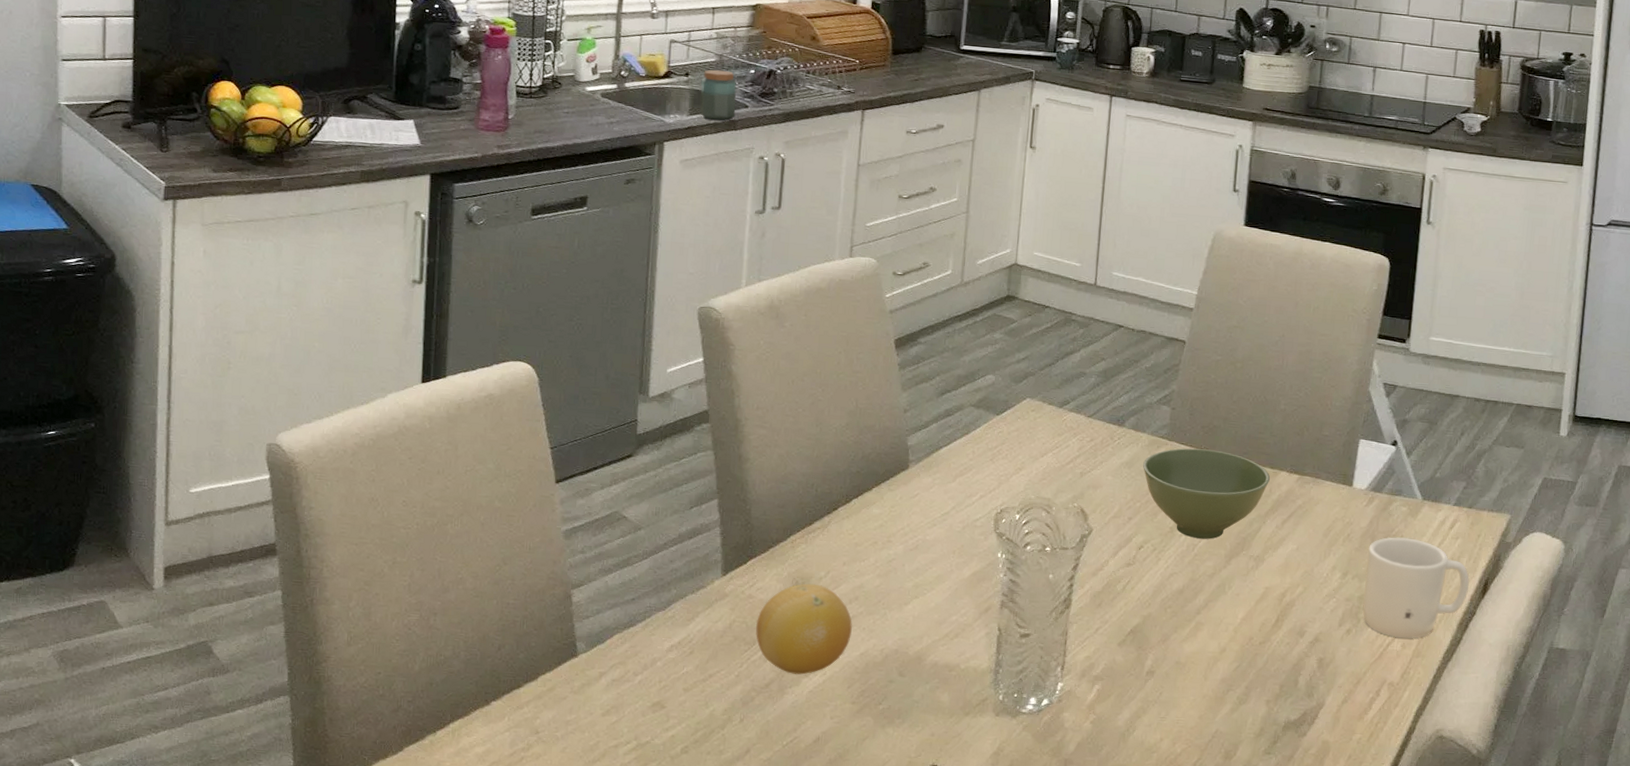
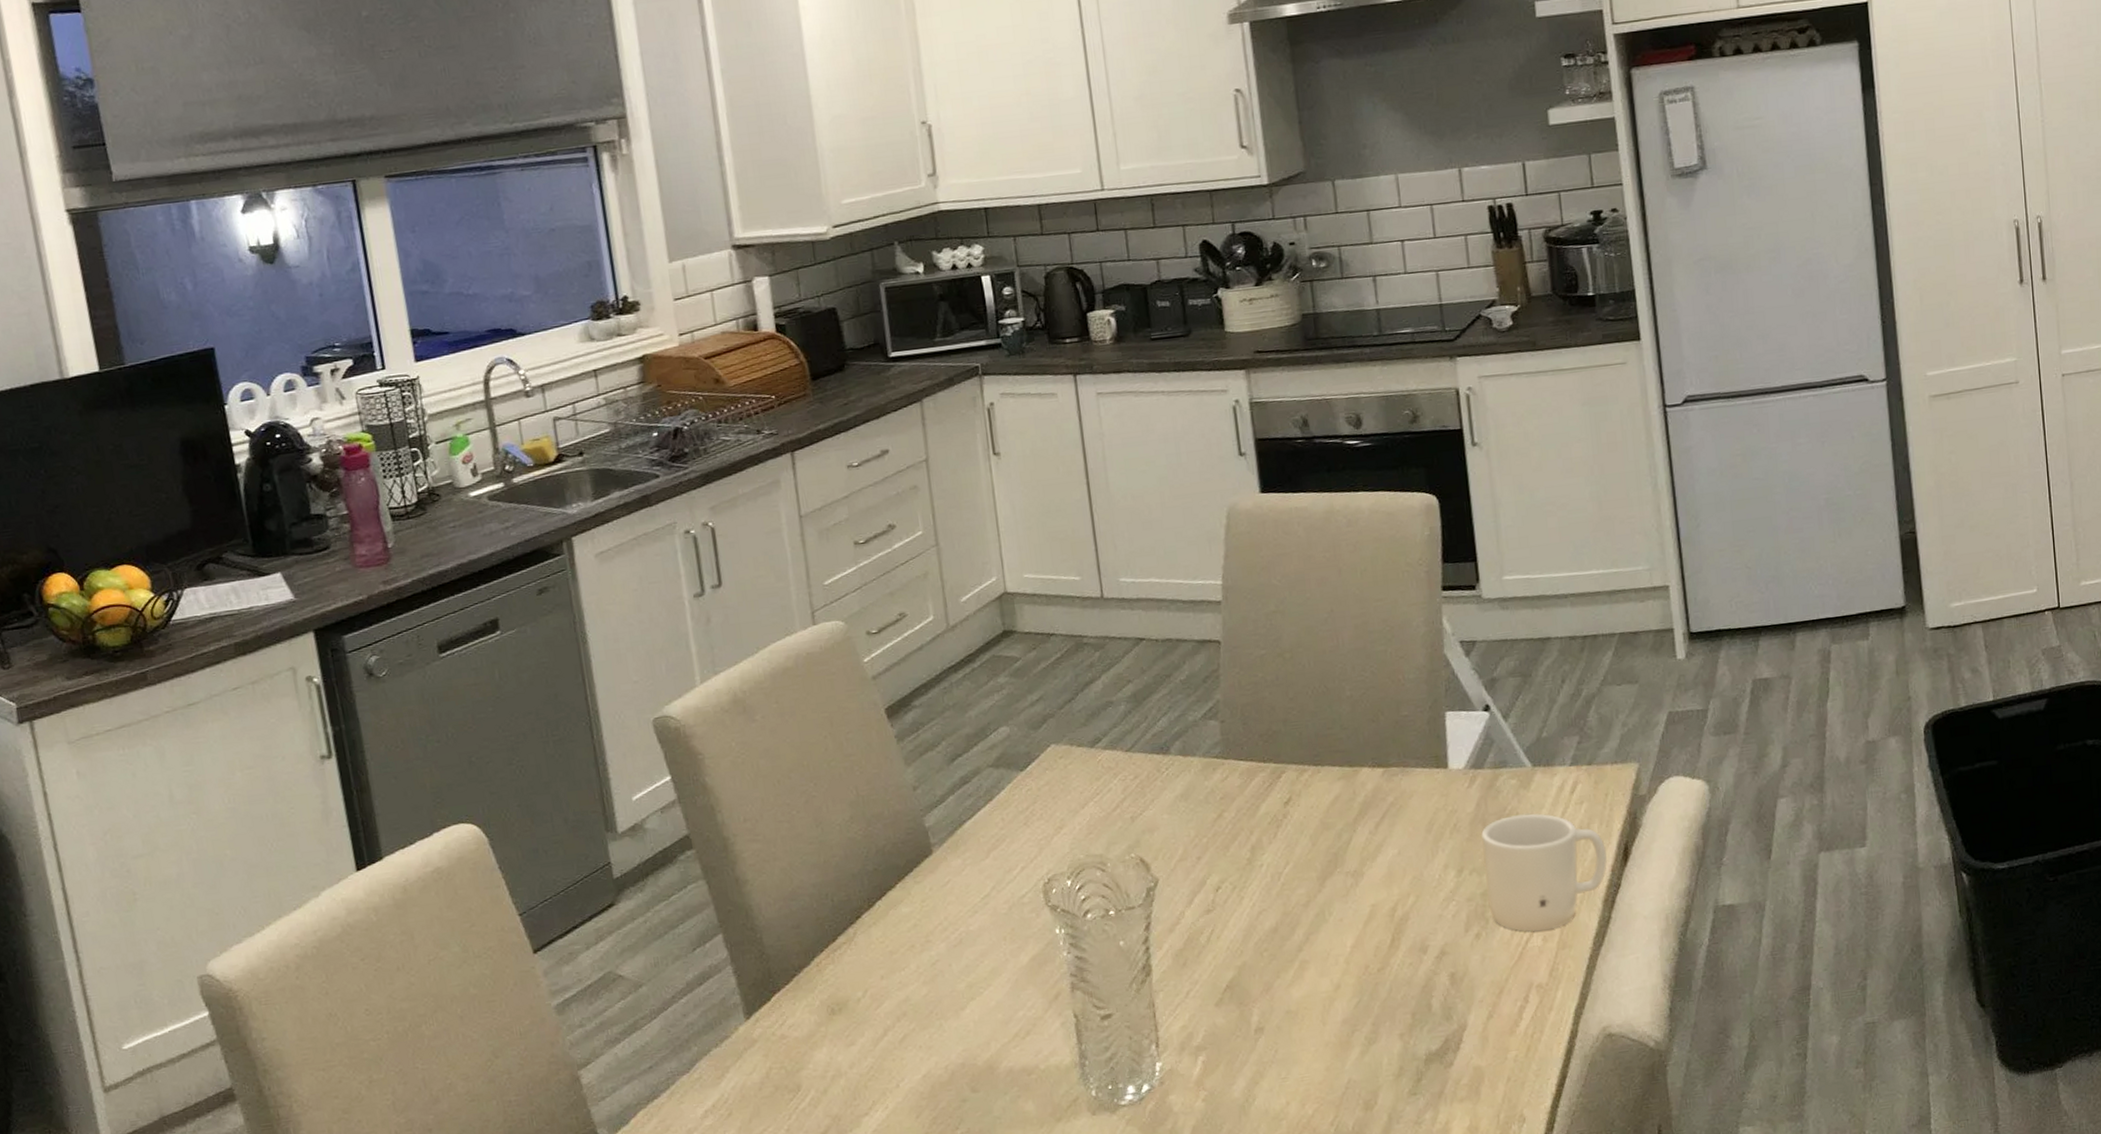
peanut butter: present [699,69,737,121] -> none [598,439,647,501]
fruit: present [756,583,852,675] -> none [796,1007,908,1115]
bowl: present [1143,448,1271,539] -> none [1201,759,1352,866]

